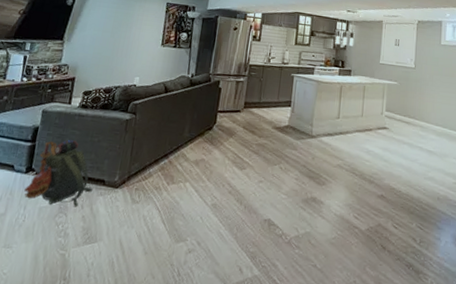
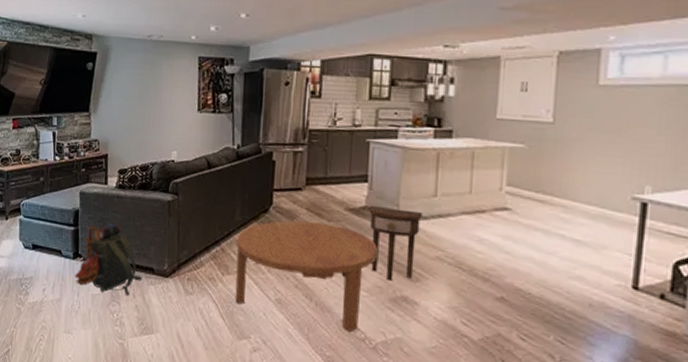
coffee table: none [176,136,296,229] -> present [235,220,378,332]
side table: none [290,125,329,185] -> present [368,206,422,281]

